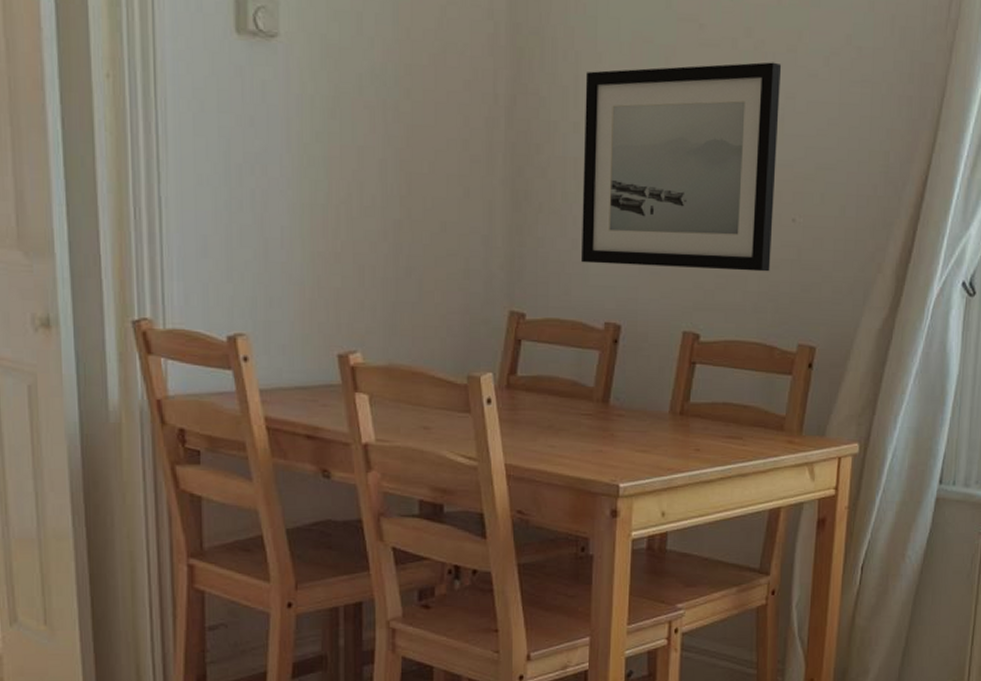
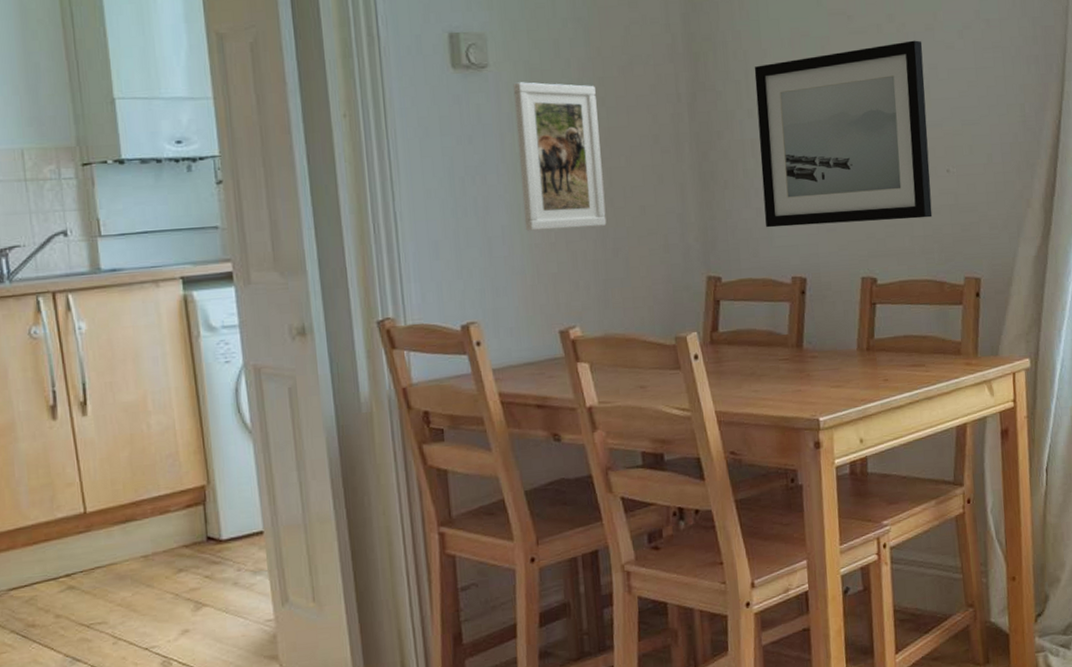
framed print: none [305,59,401,241] -> present [513,82,607,231]

